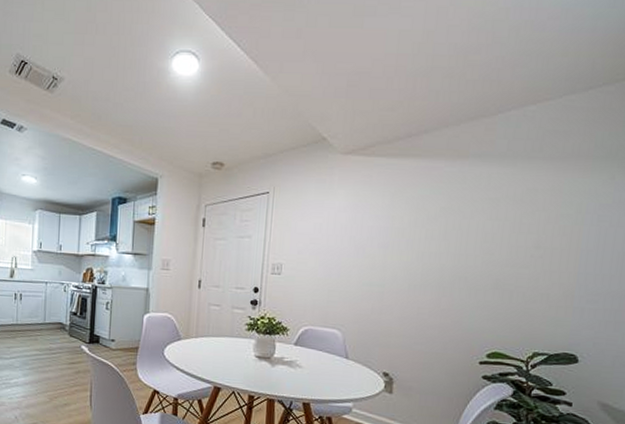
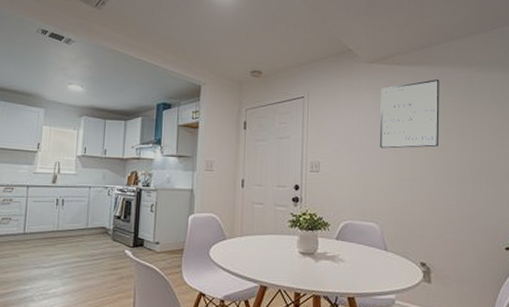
wall art: none [350,174,426,252] -> present [380,79,440,149]

